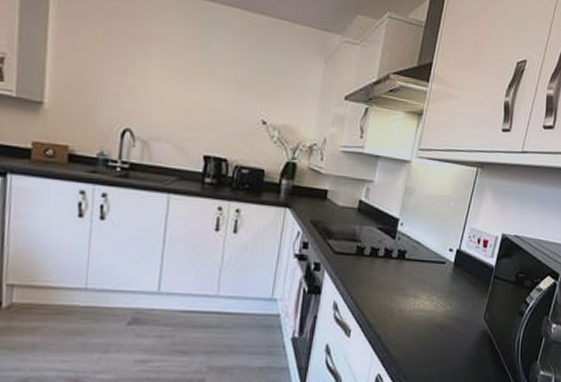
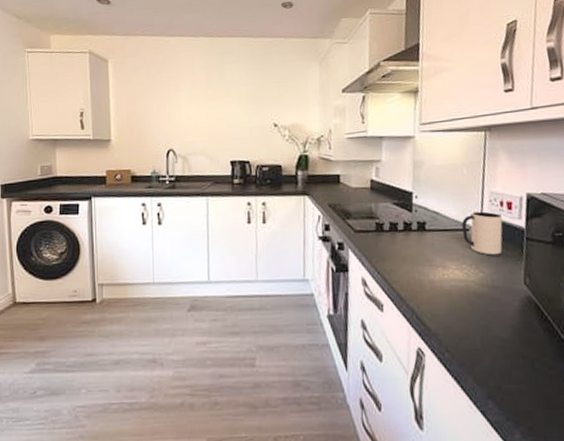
mug: none [438,246,477,290] -> present [461,211,503,256]

